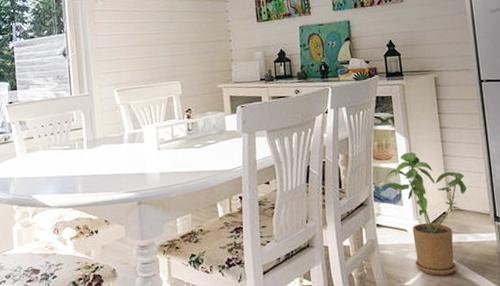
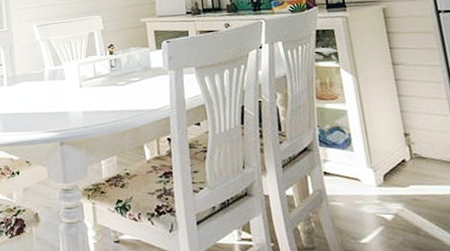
house plant: present [385,152,467,276] -> none [331,91,429,233]

